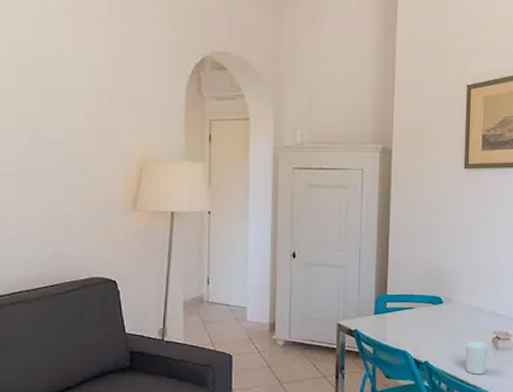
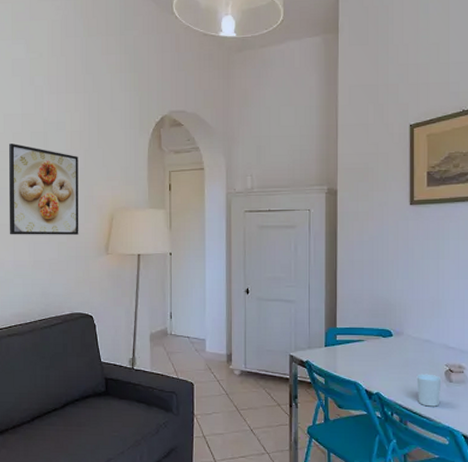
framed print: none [15,76,102,188] -> present [9,144,79,235]

